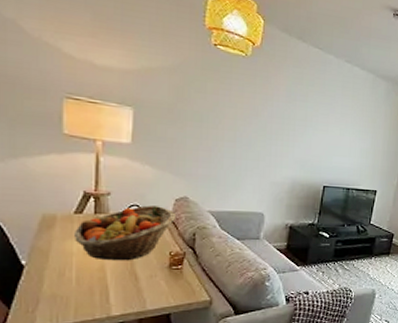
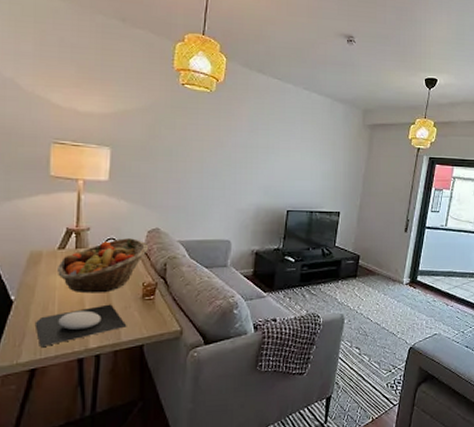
plate: none [49,272,153,313] -> present [34,304,127,346]

